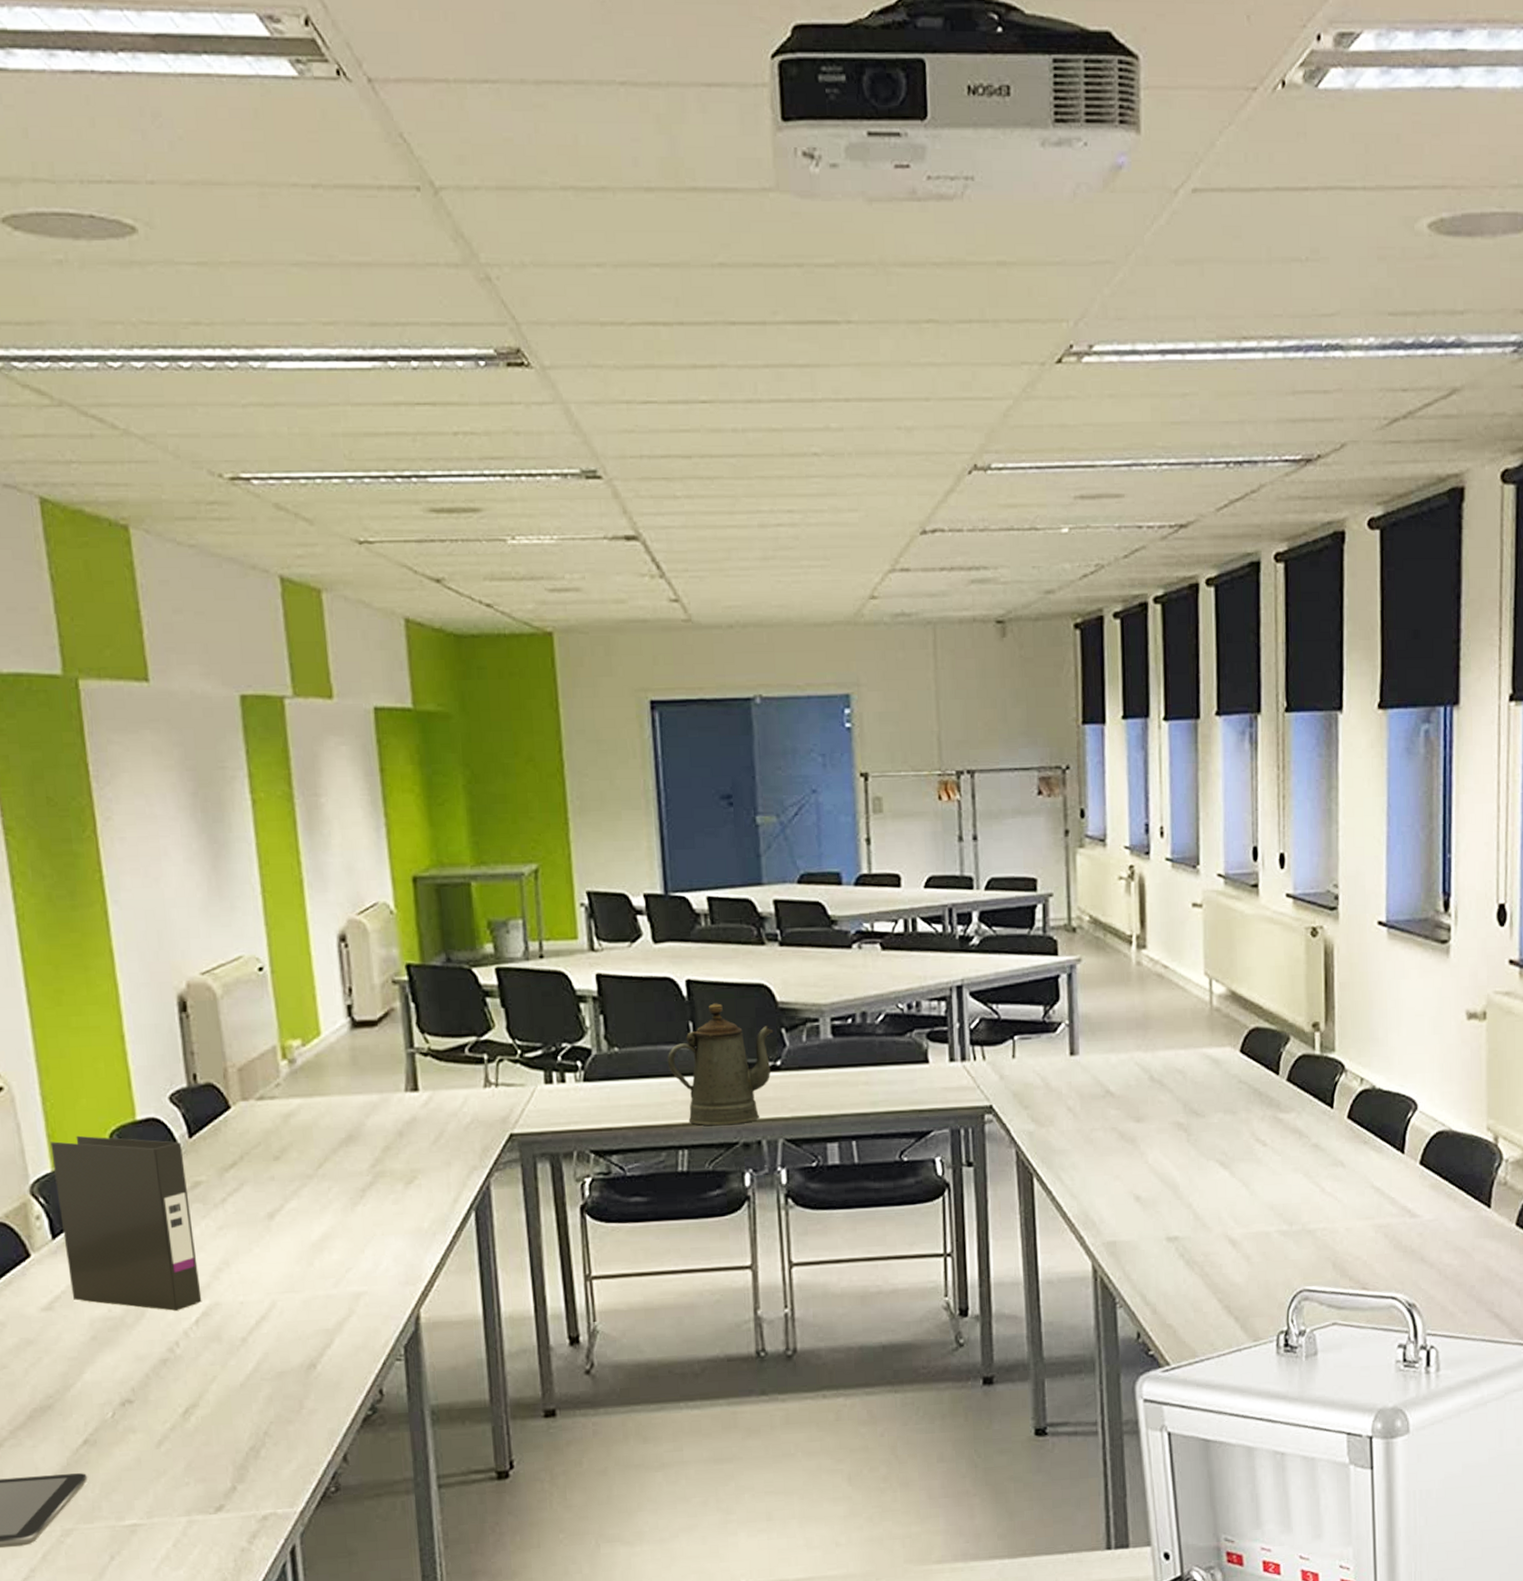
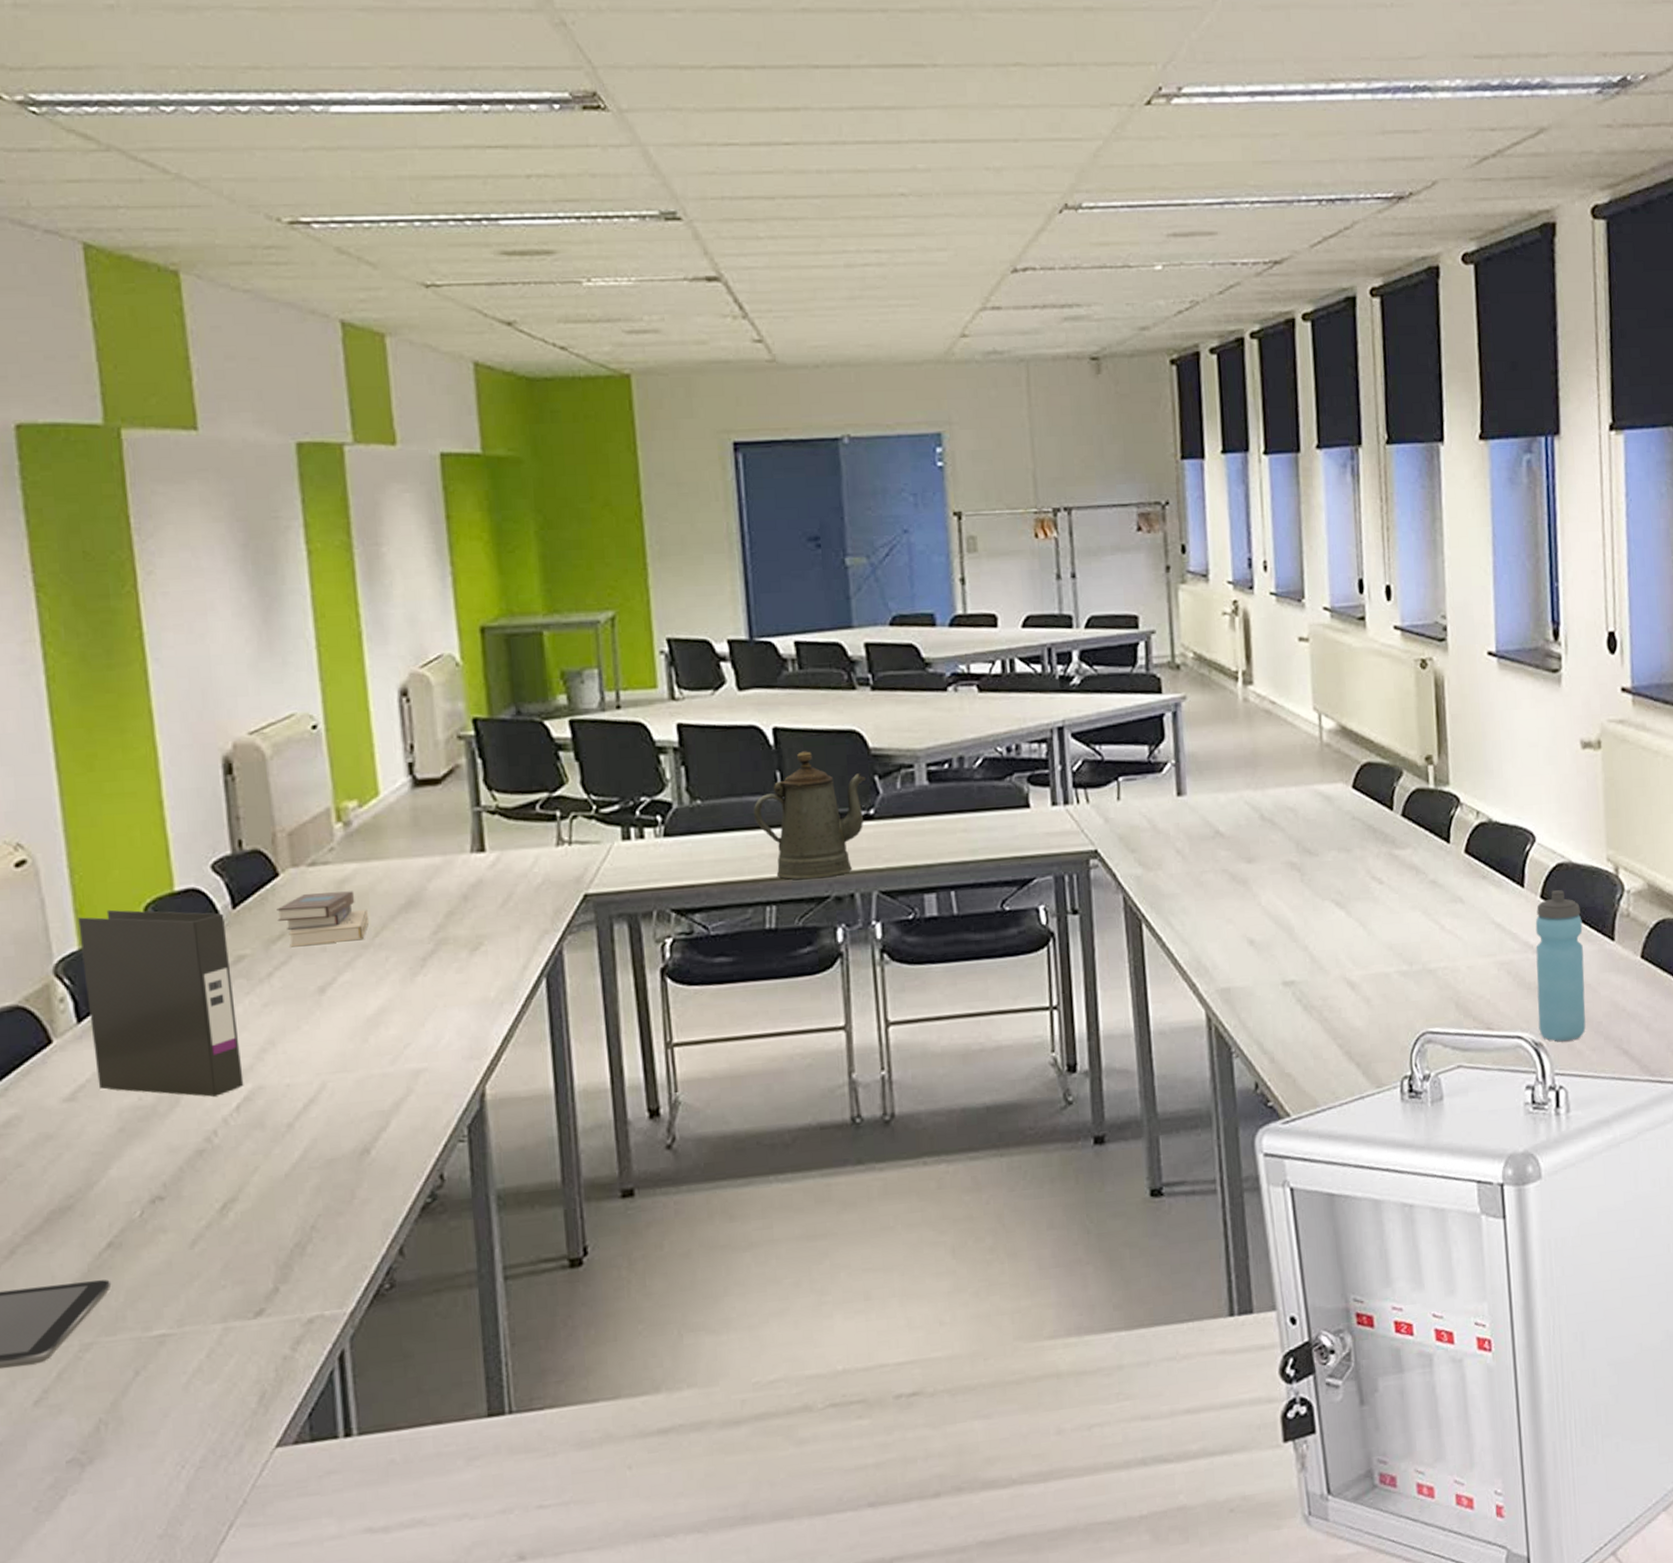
books: none [229,1124,313,1176] -> present [277,891,370,947]
water bottle: none [1412,1157,1460,1303] -> present [1535,890,1586,1041]

